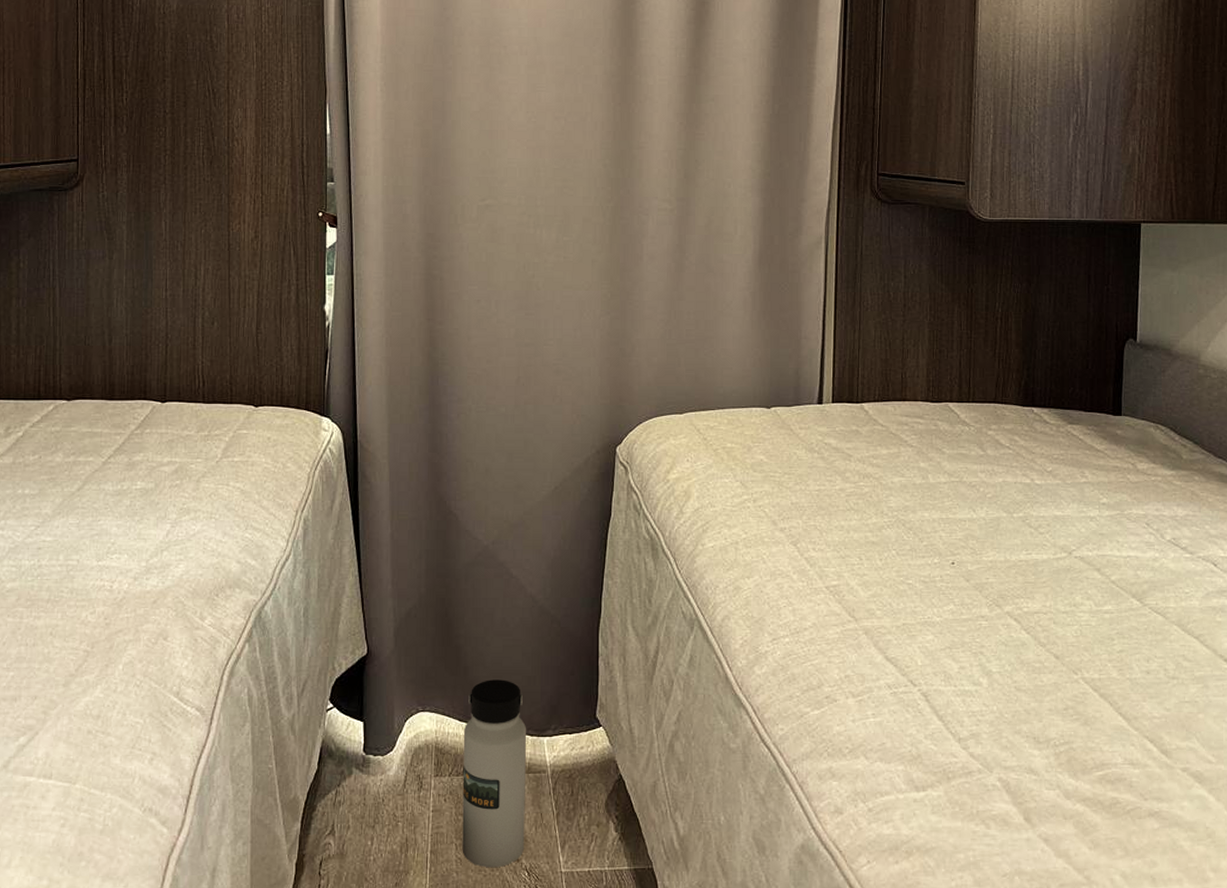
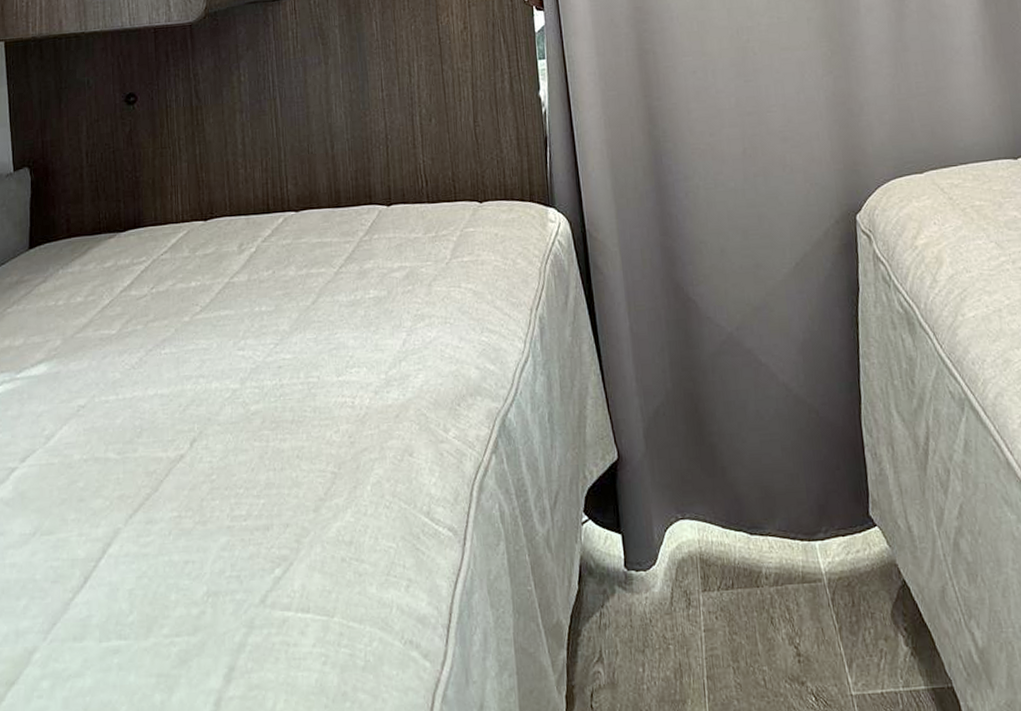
water bottle: present [462,679,527,868] -> none [728,479,809,694]

